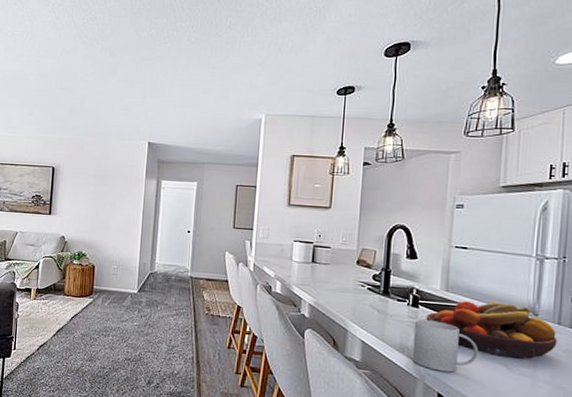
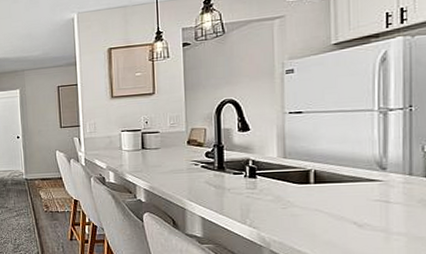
mug: present [412,319,479,373] -> none [253,188,325,237]
fruit bowl: present [426,301,558,359] -> none [265,161,410,215]

